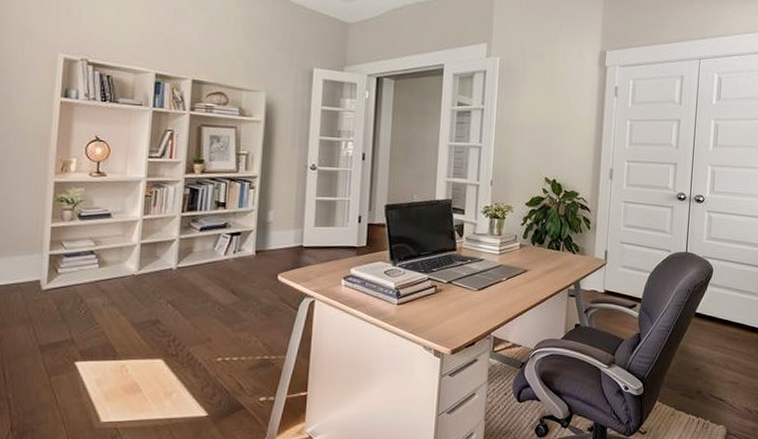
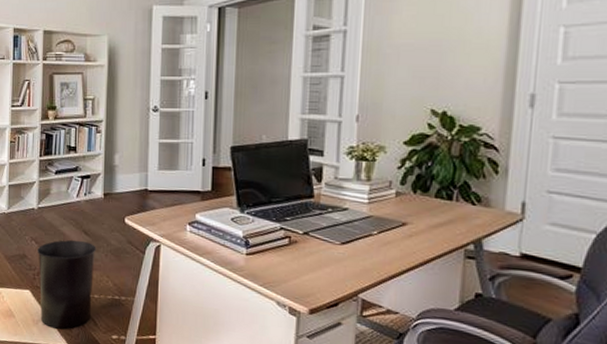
waste bin: none [173,300,245,398] -> present [36,240,97,329]

